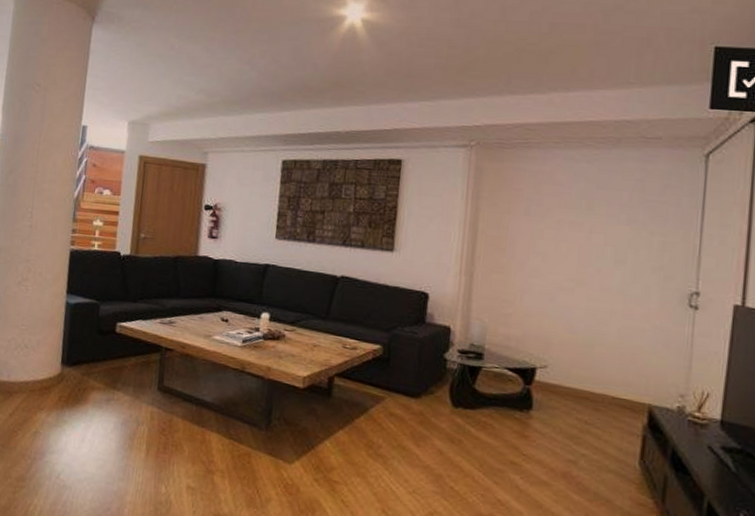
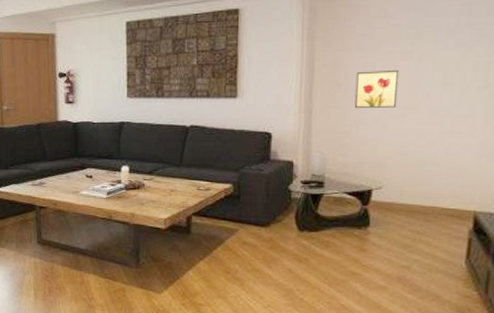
wall art: none [519,238,569,280] -> present [354,69,399,109]

